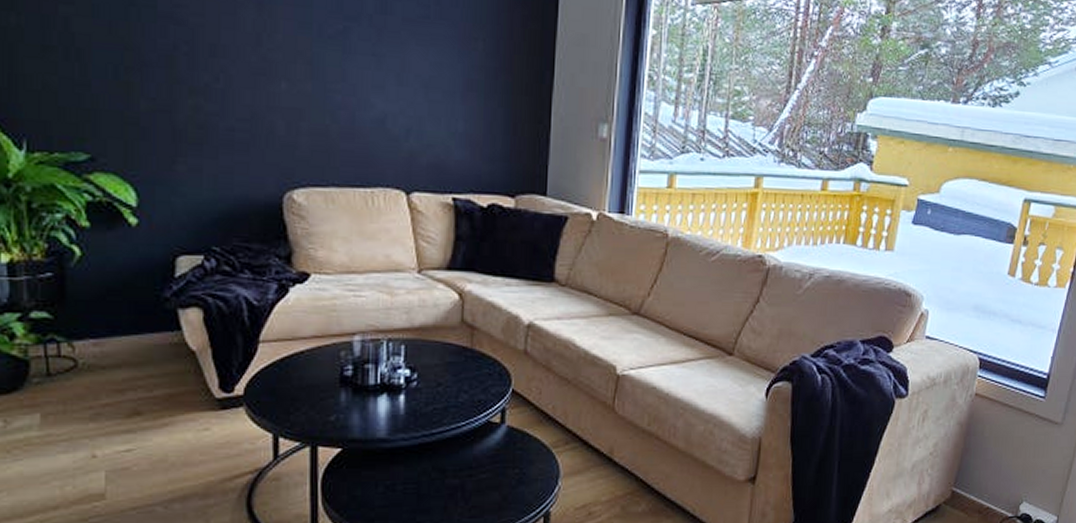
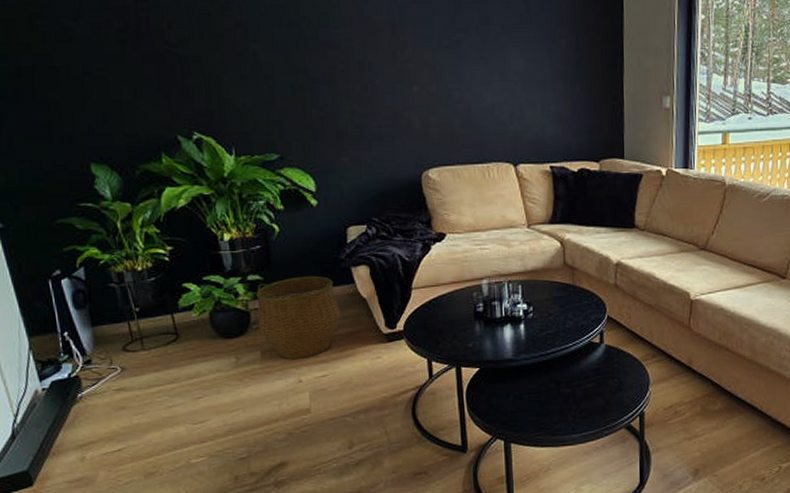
basket: none [40,316,159,428] -> present [256,275,341,360]

